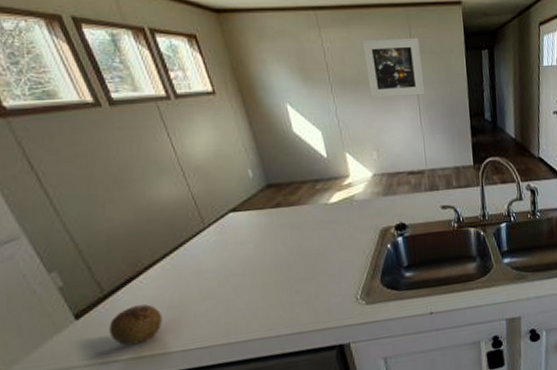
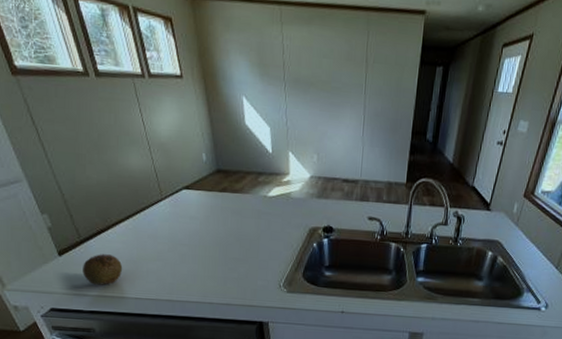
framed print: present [362,37,424,99] -> none [319,41,376,106]

